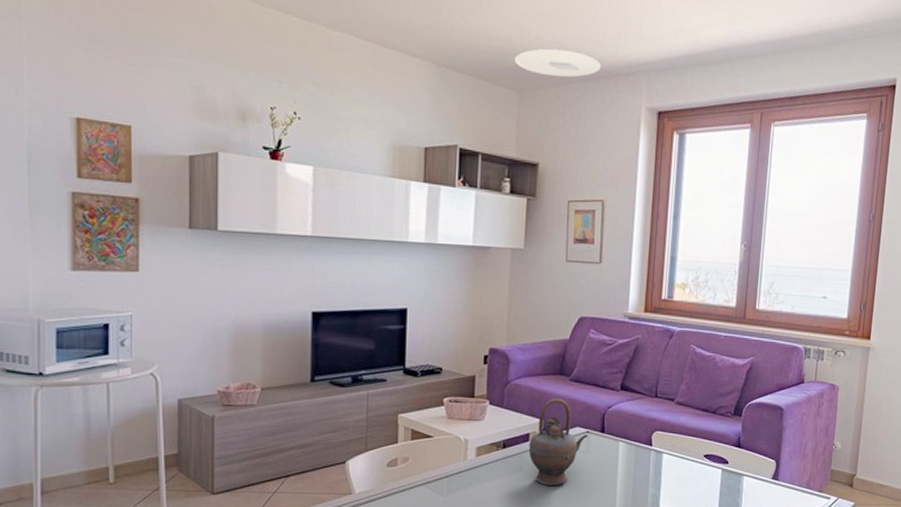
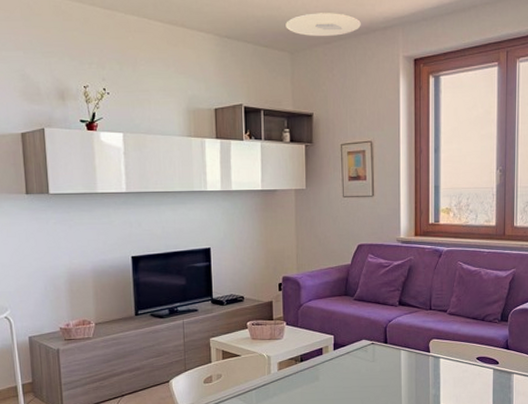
teapot: present [528,398,588,485] -> none [322,316,373,391]

